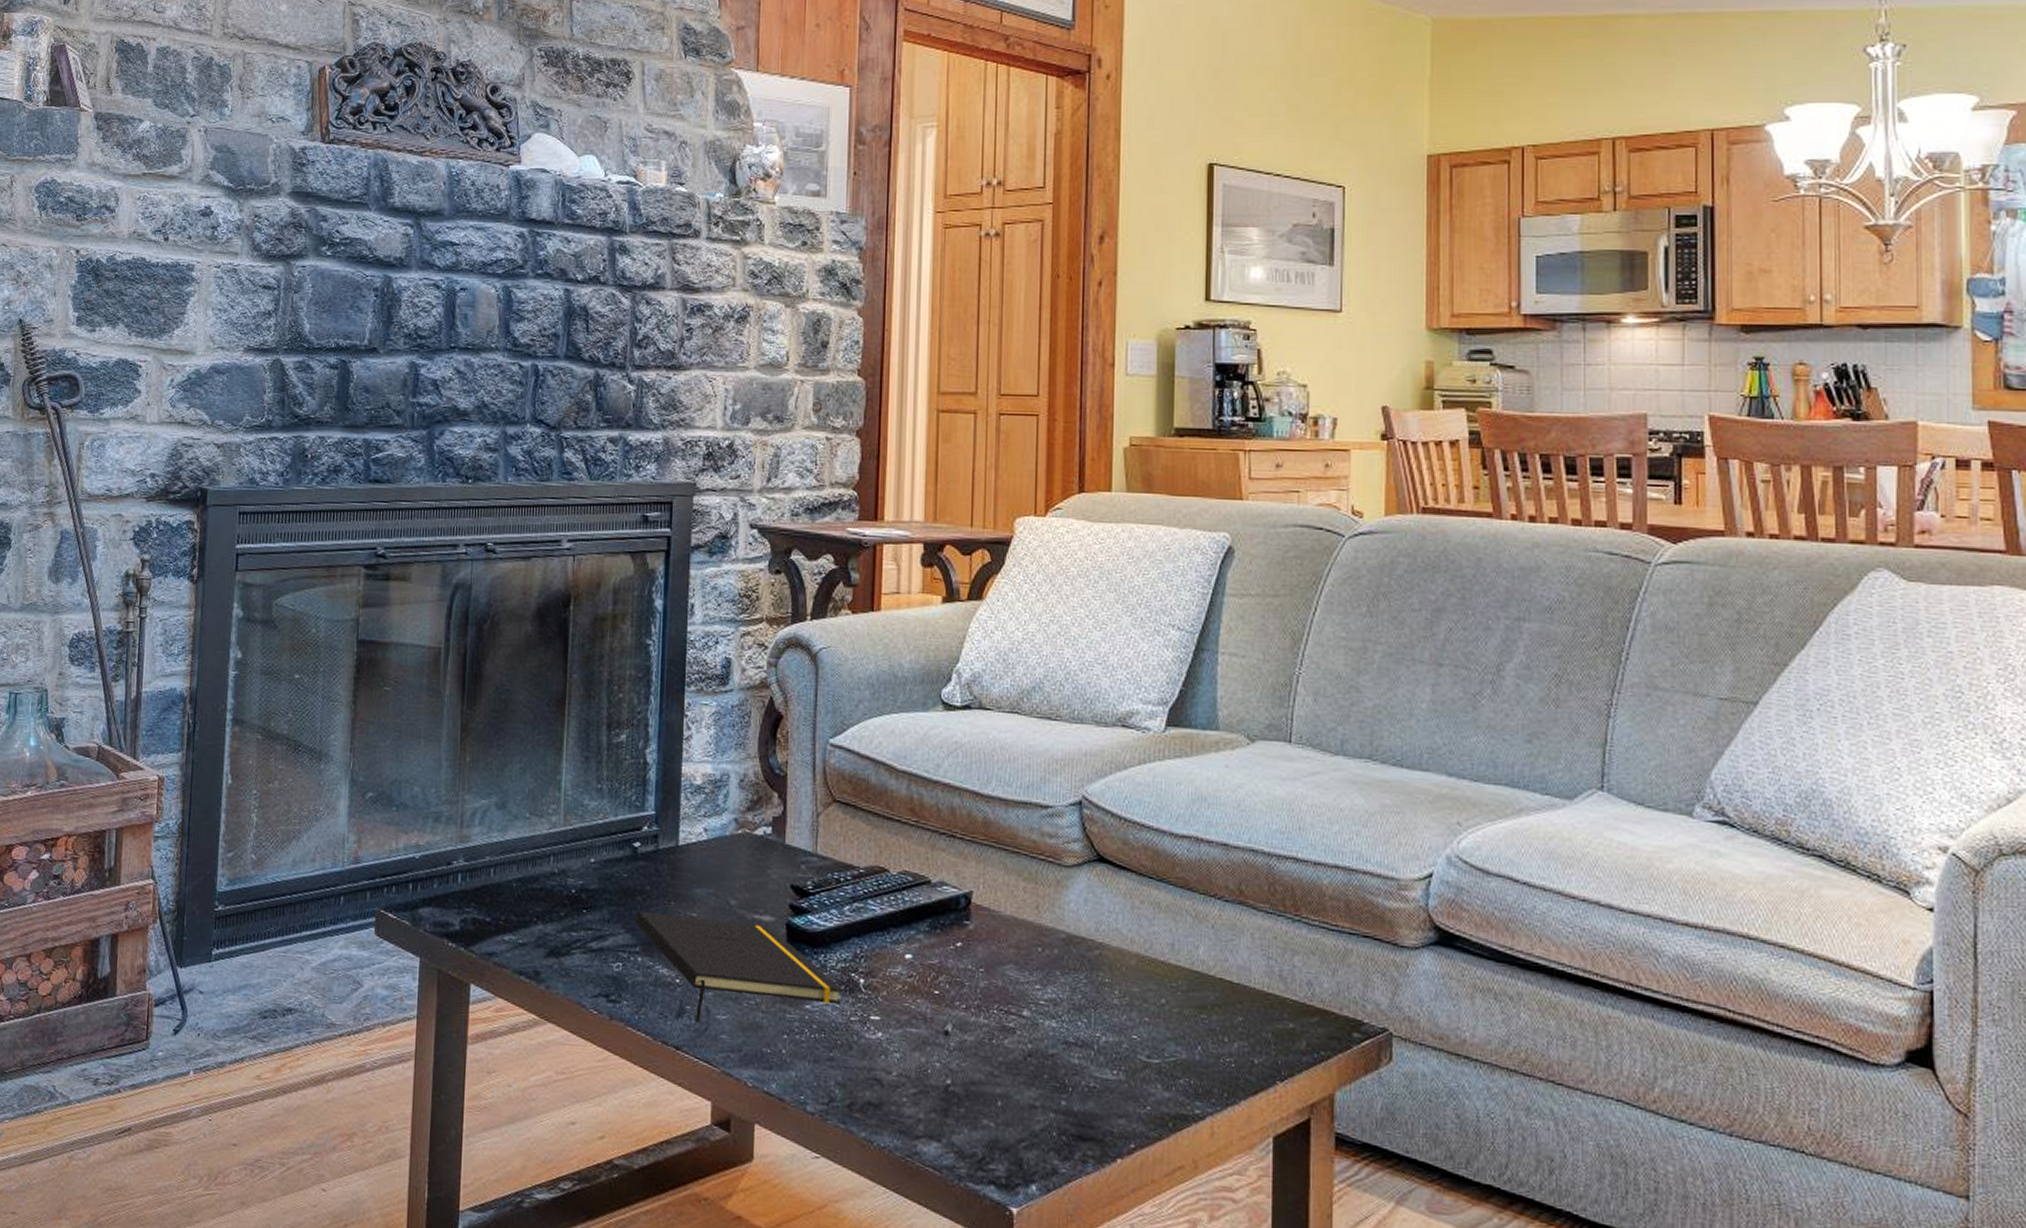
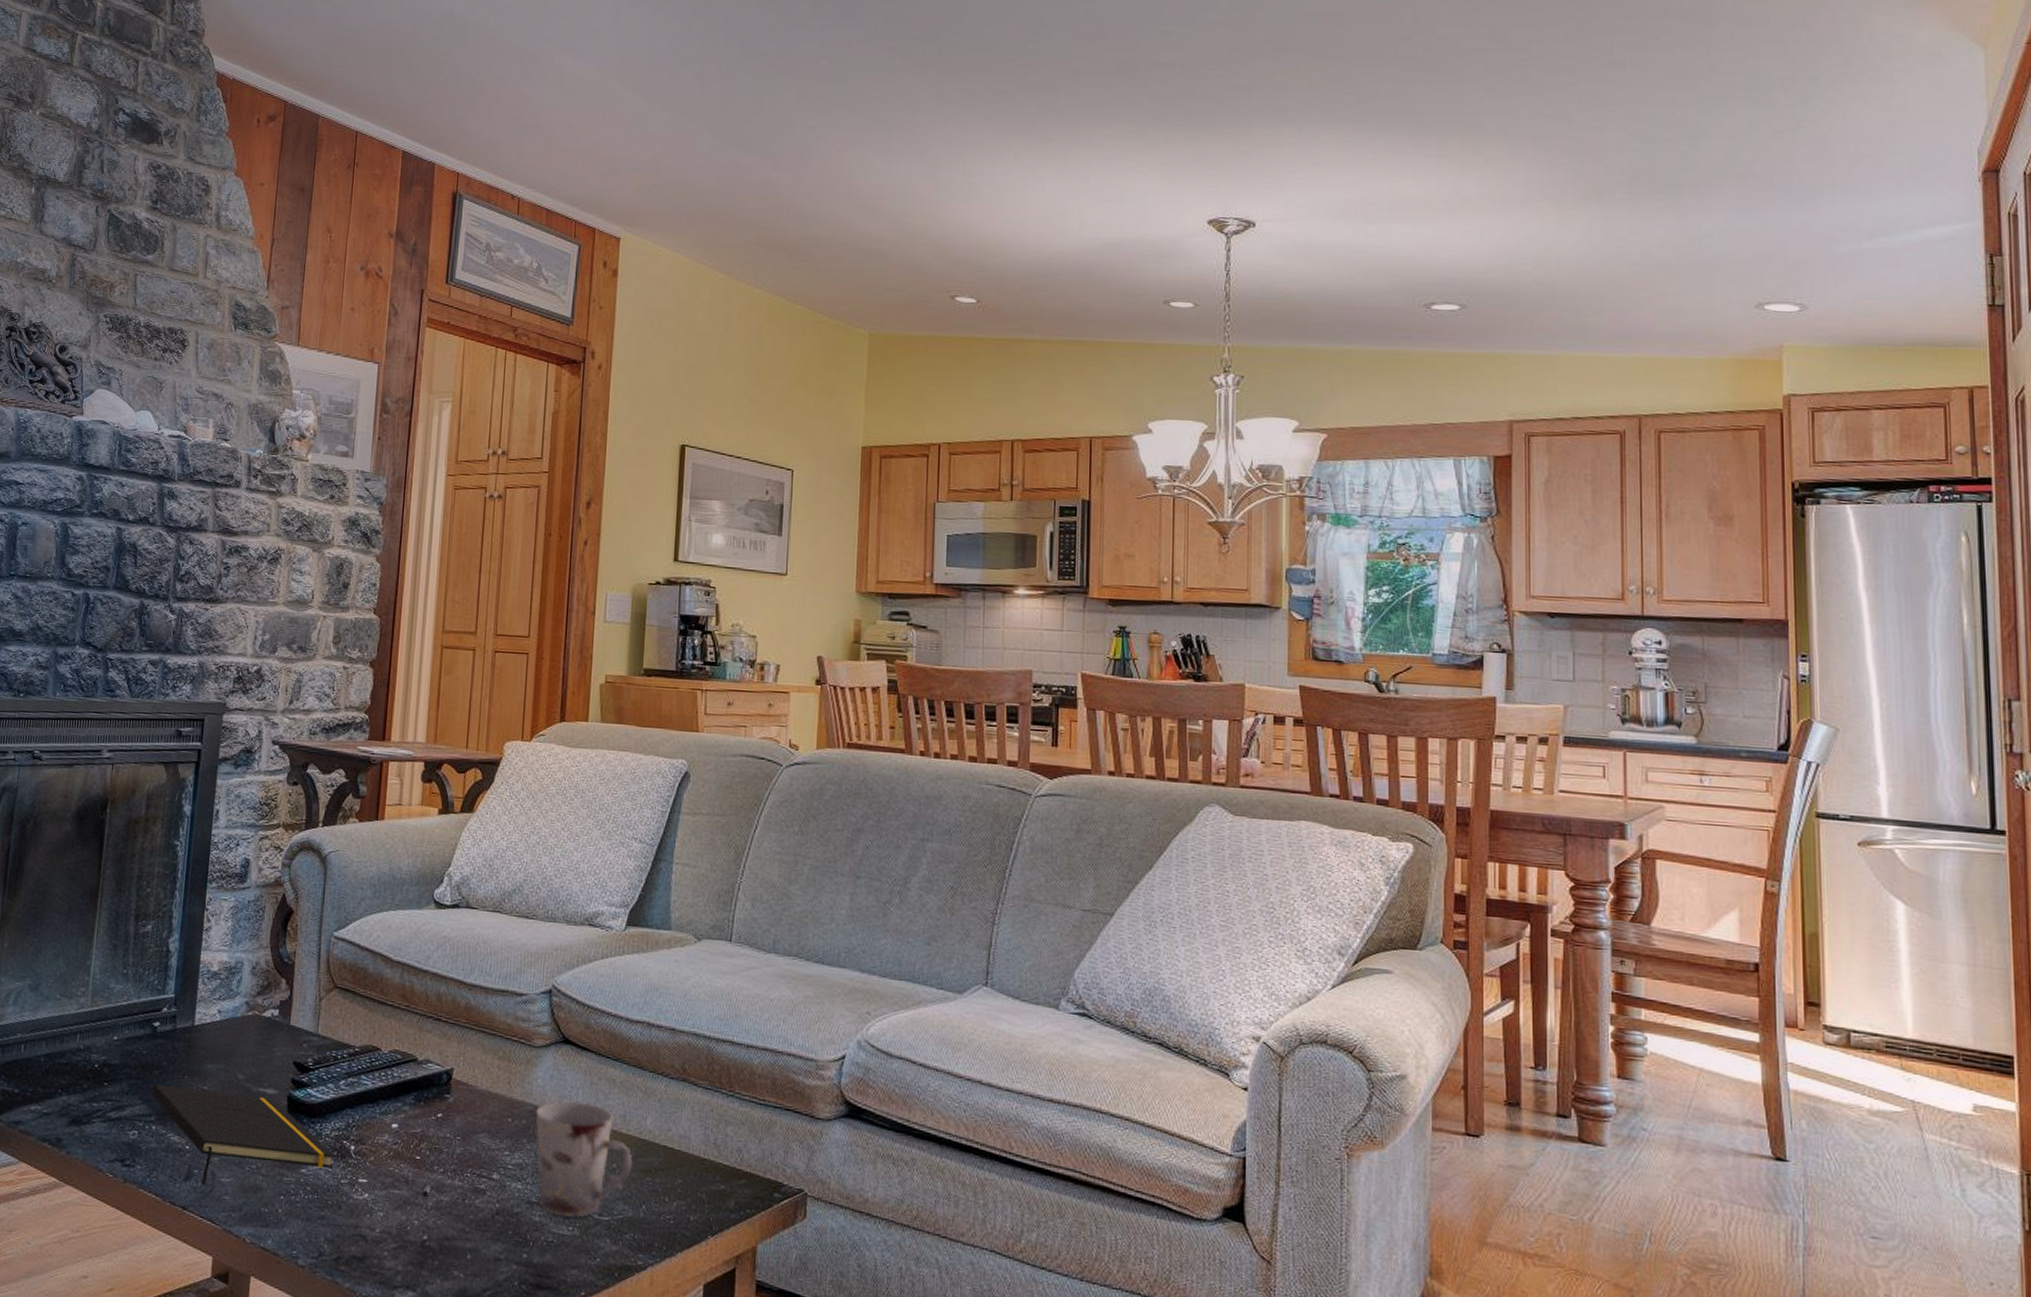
cup: none [1069,927,1184,1061] -> present [535,1100,633,1218]

